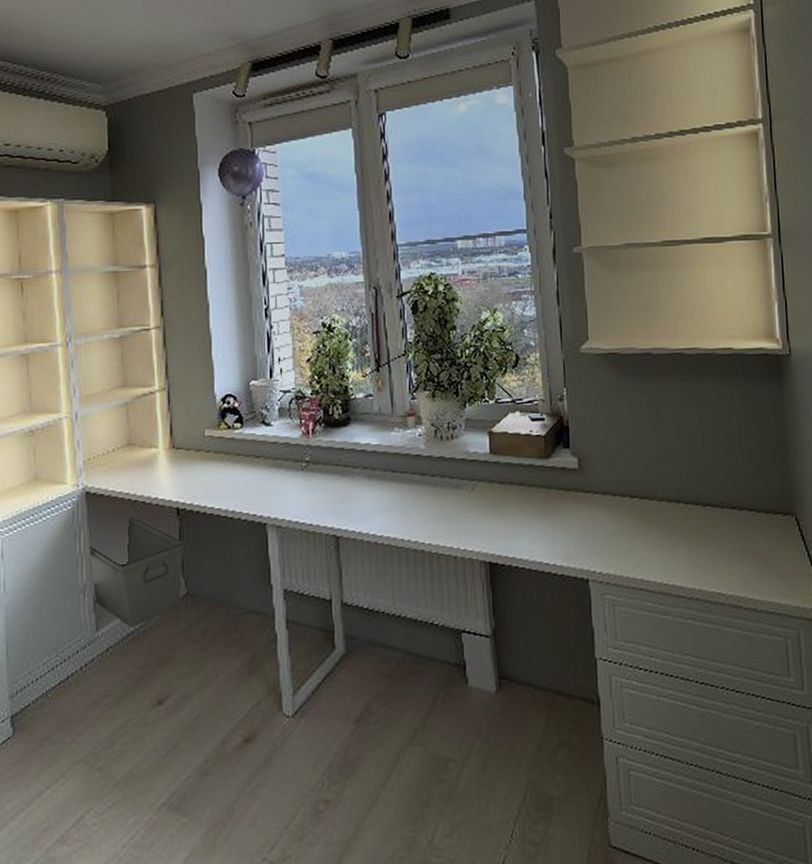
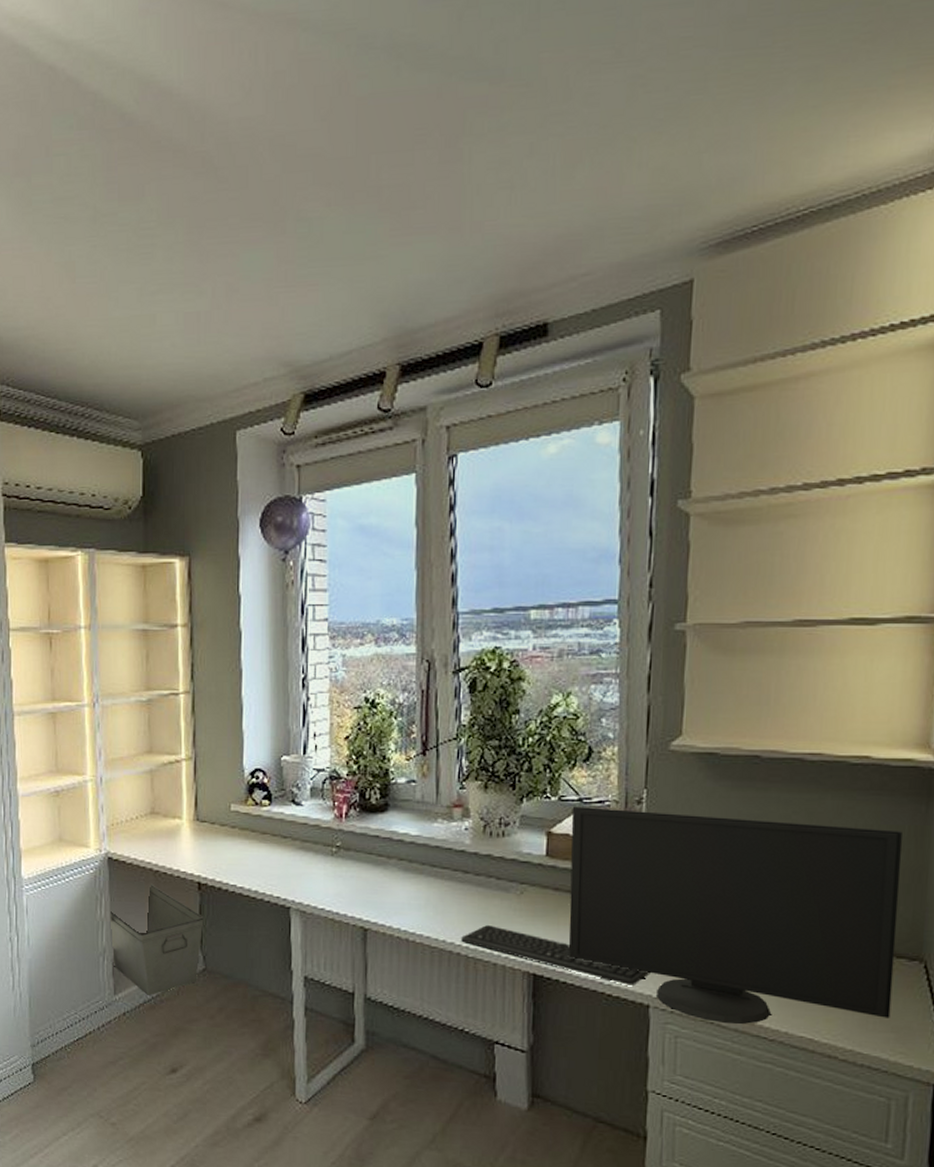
computer keyboard: none [424,521,587,564] -> present [461,925,651,986]
computer monitor: none [507,406,777,589] -> present [568,806,902,1025]

